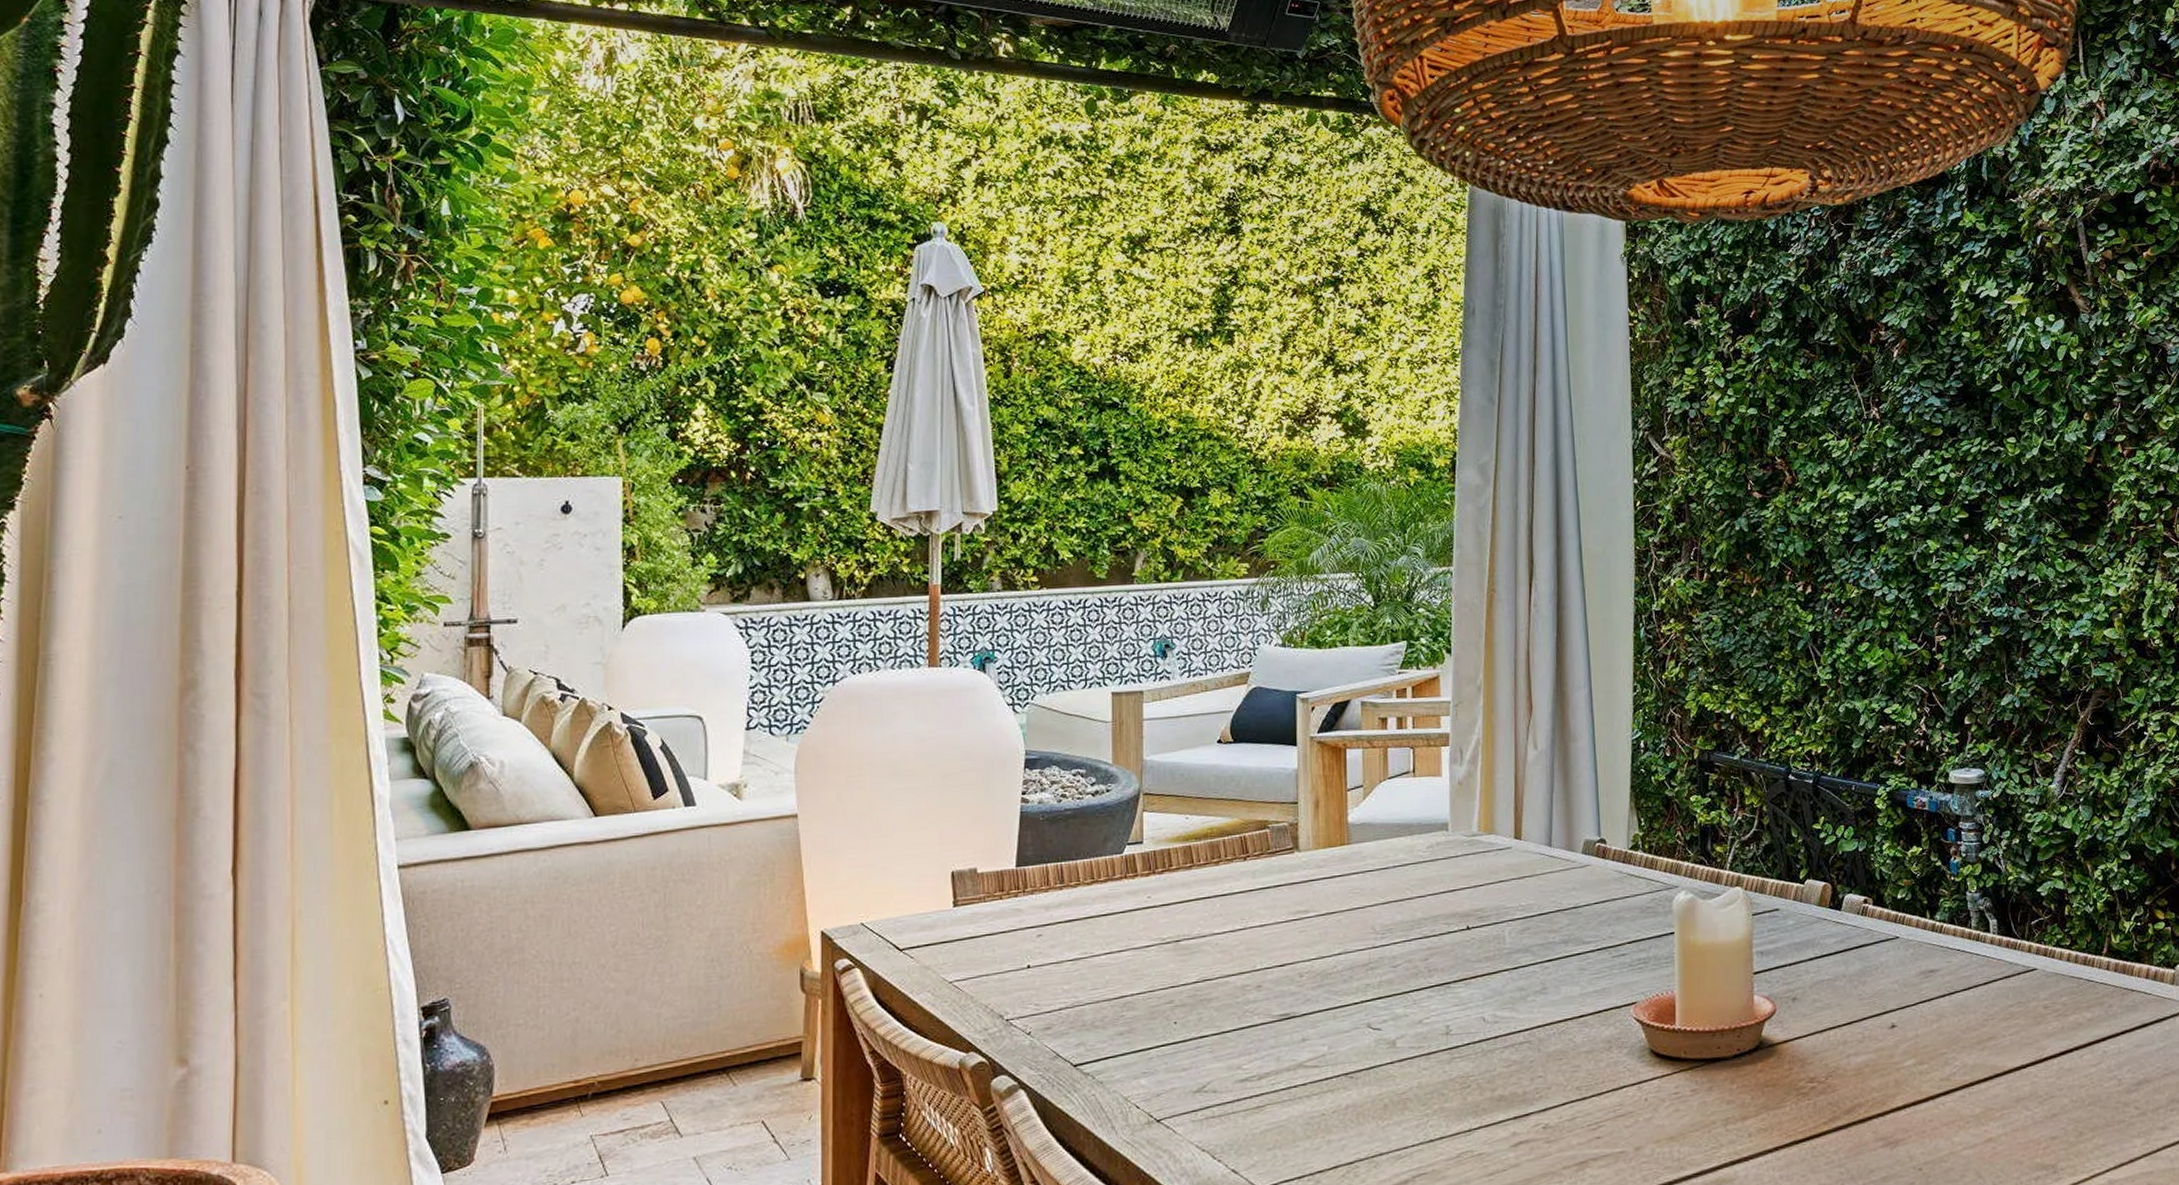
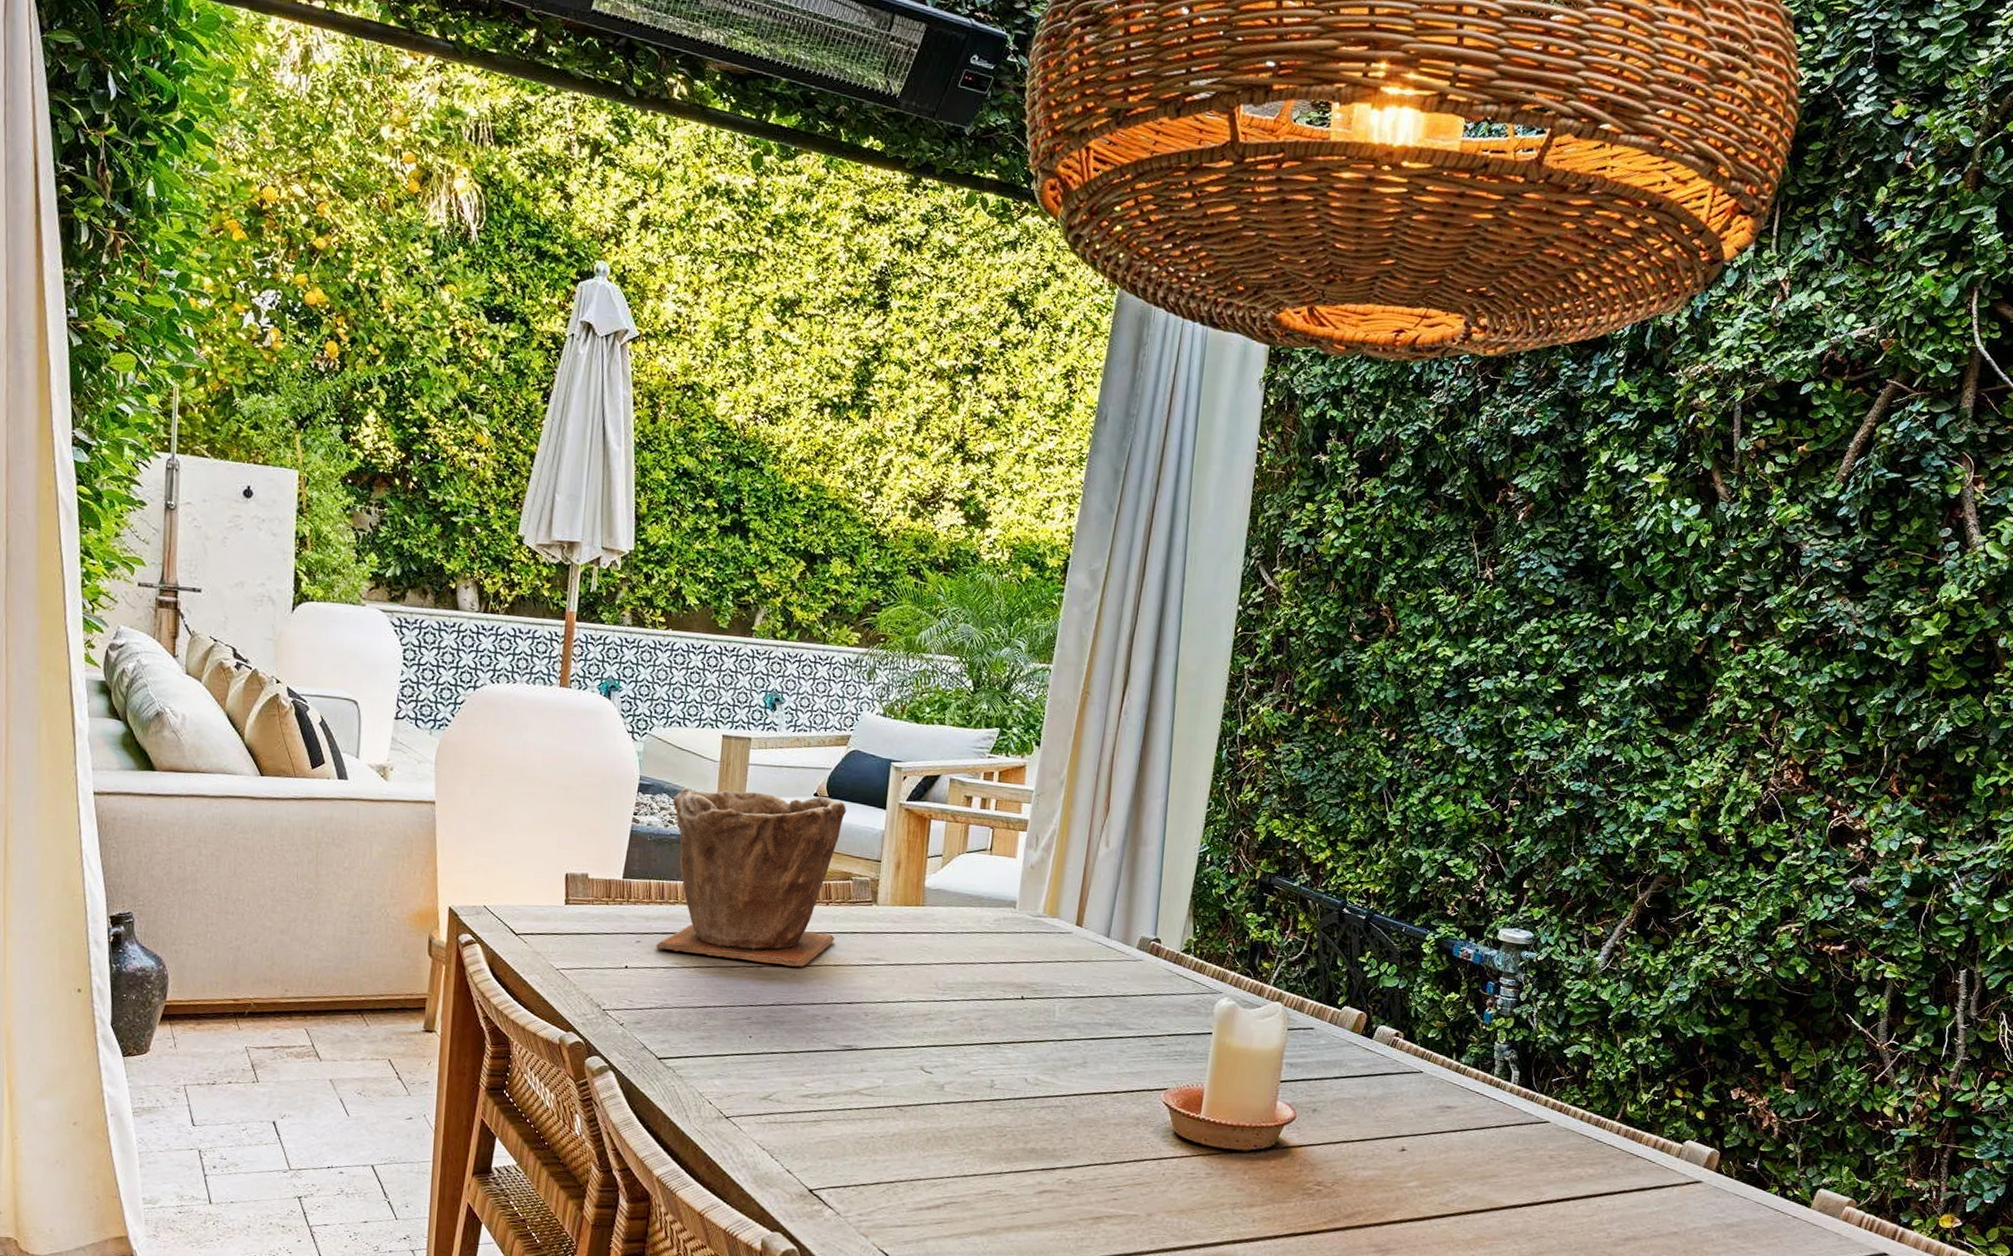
plant pot: none [1059,742,1257,941] -> present [655,788,847,967]

